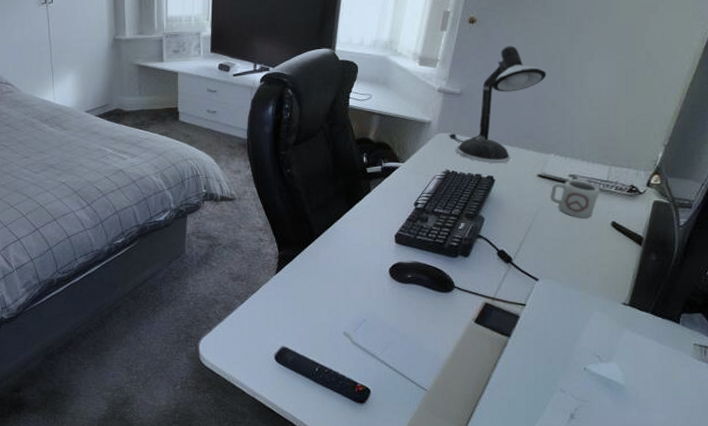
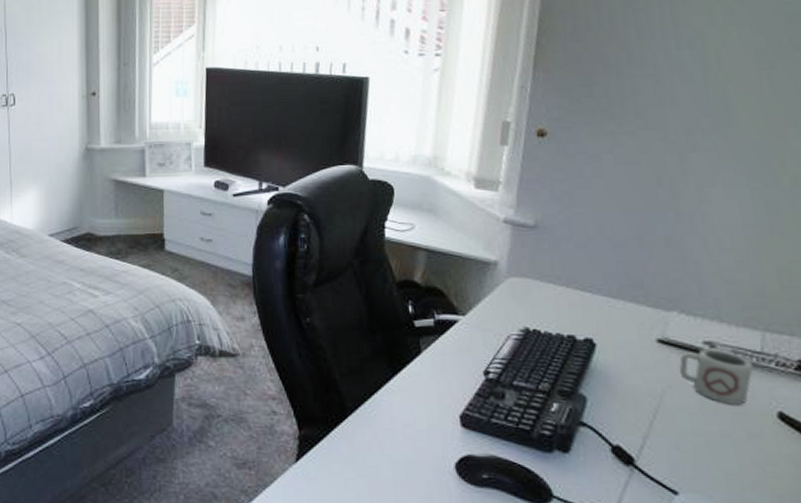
desk lamp: present [447,46,547,164] -> none [522,166,653,323]

